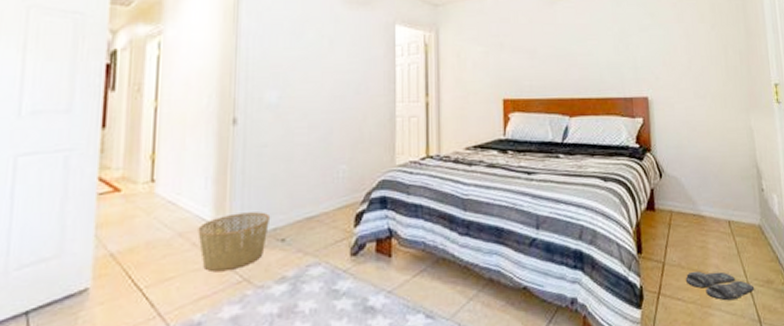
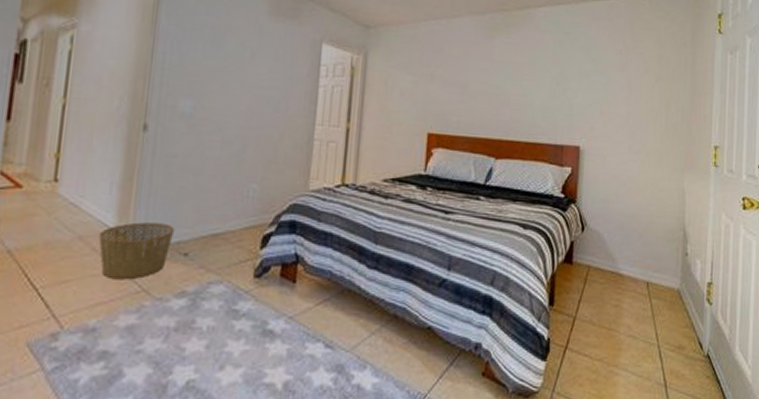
slippers: present [686,270,754,301] -> none [596,329,664,362]

